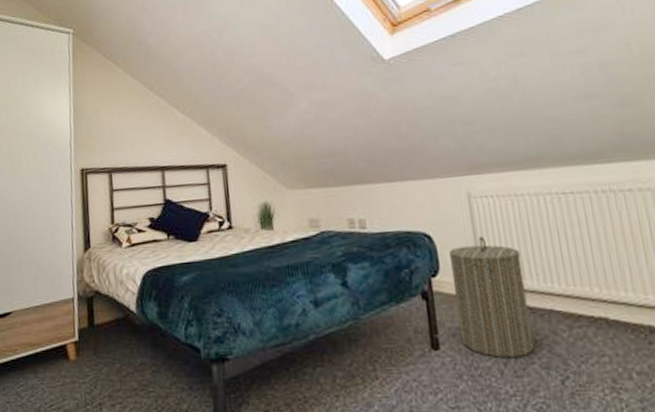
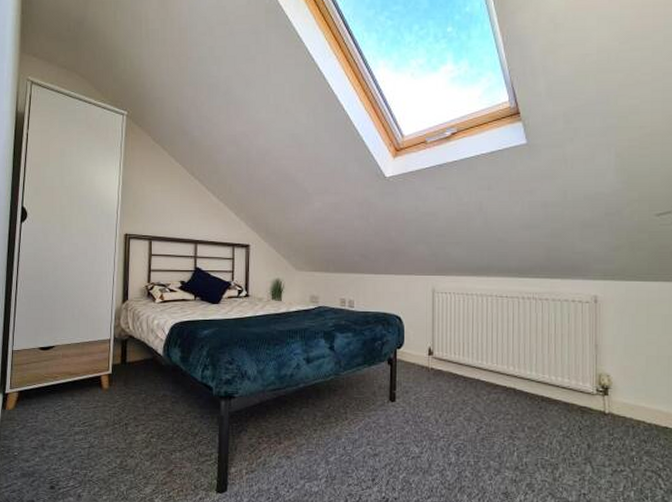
laundry hamper: present [448,236,535,359] -> none [412,322,463,412]

